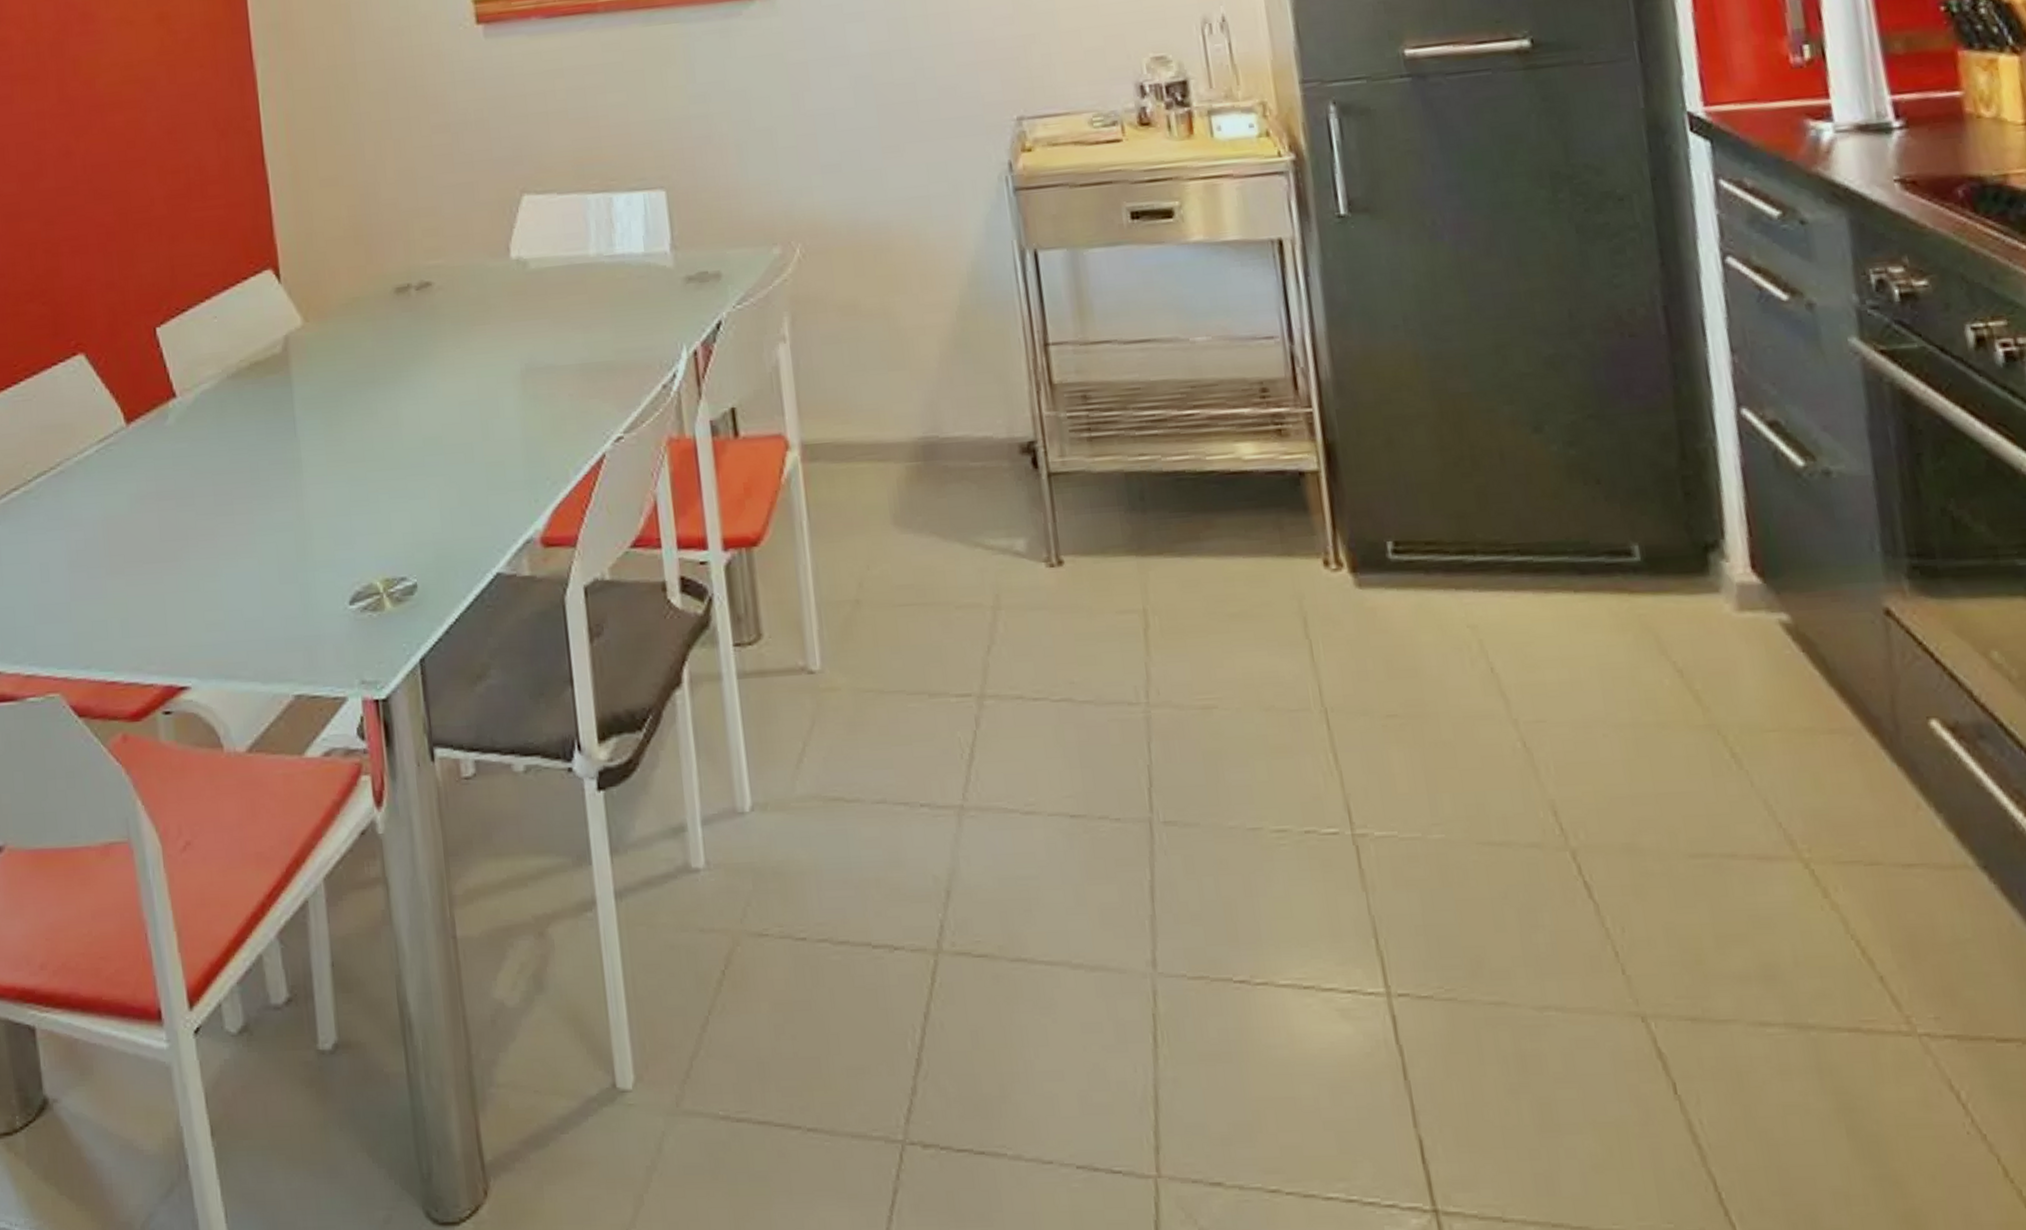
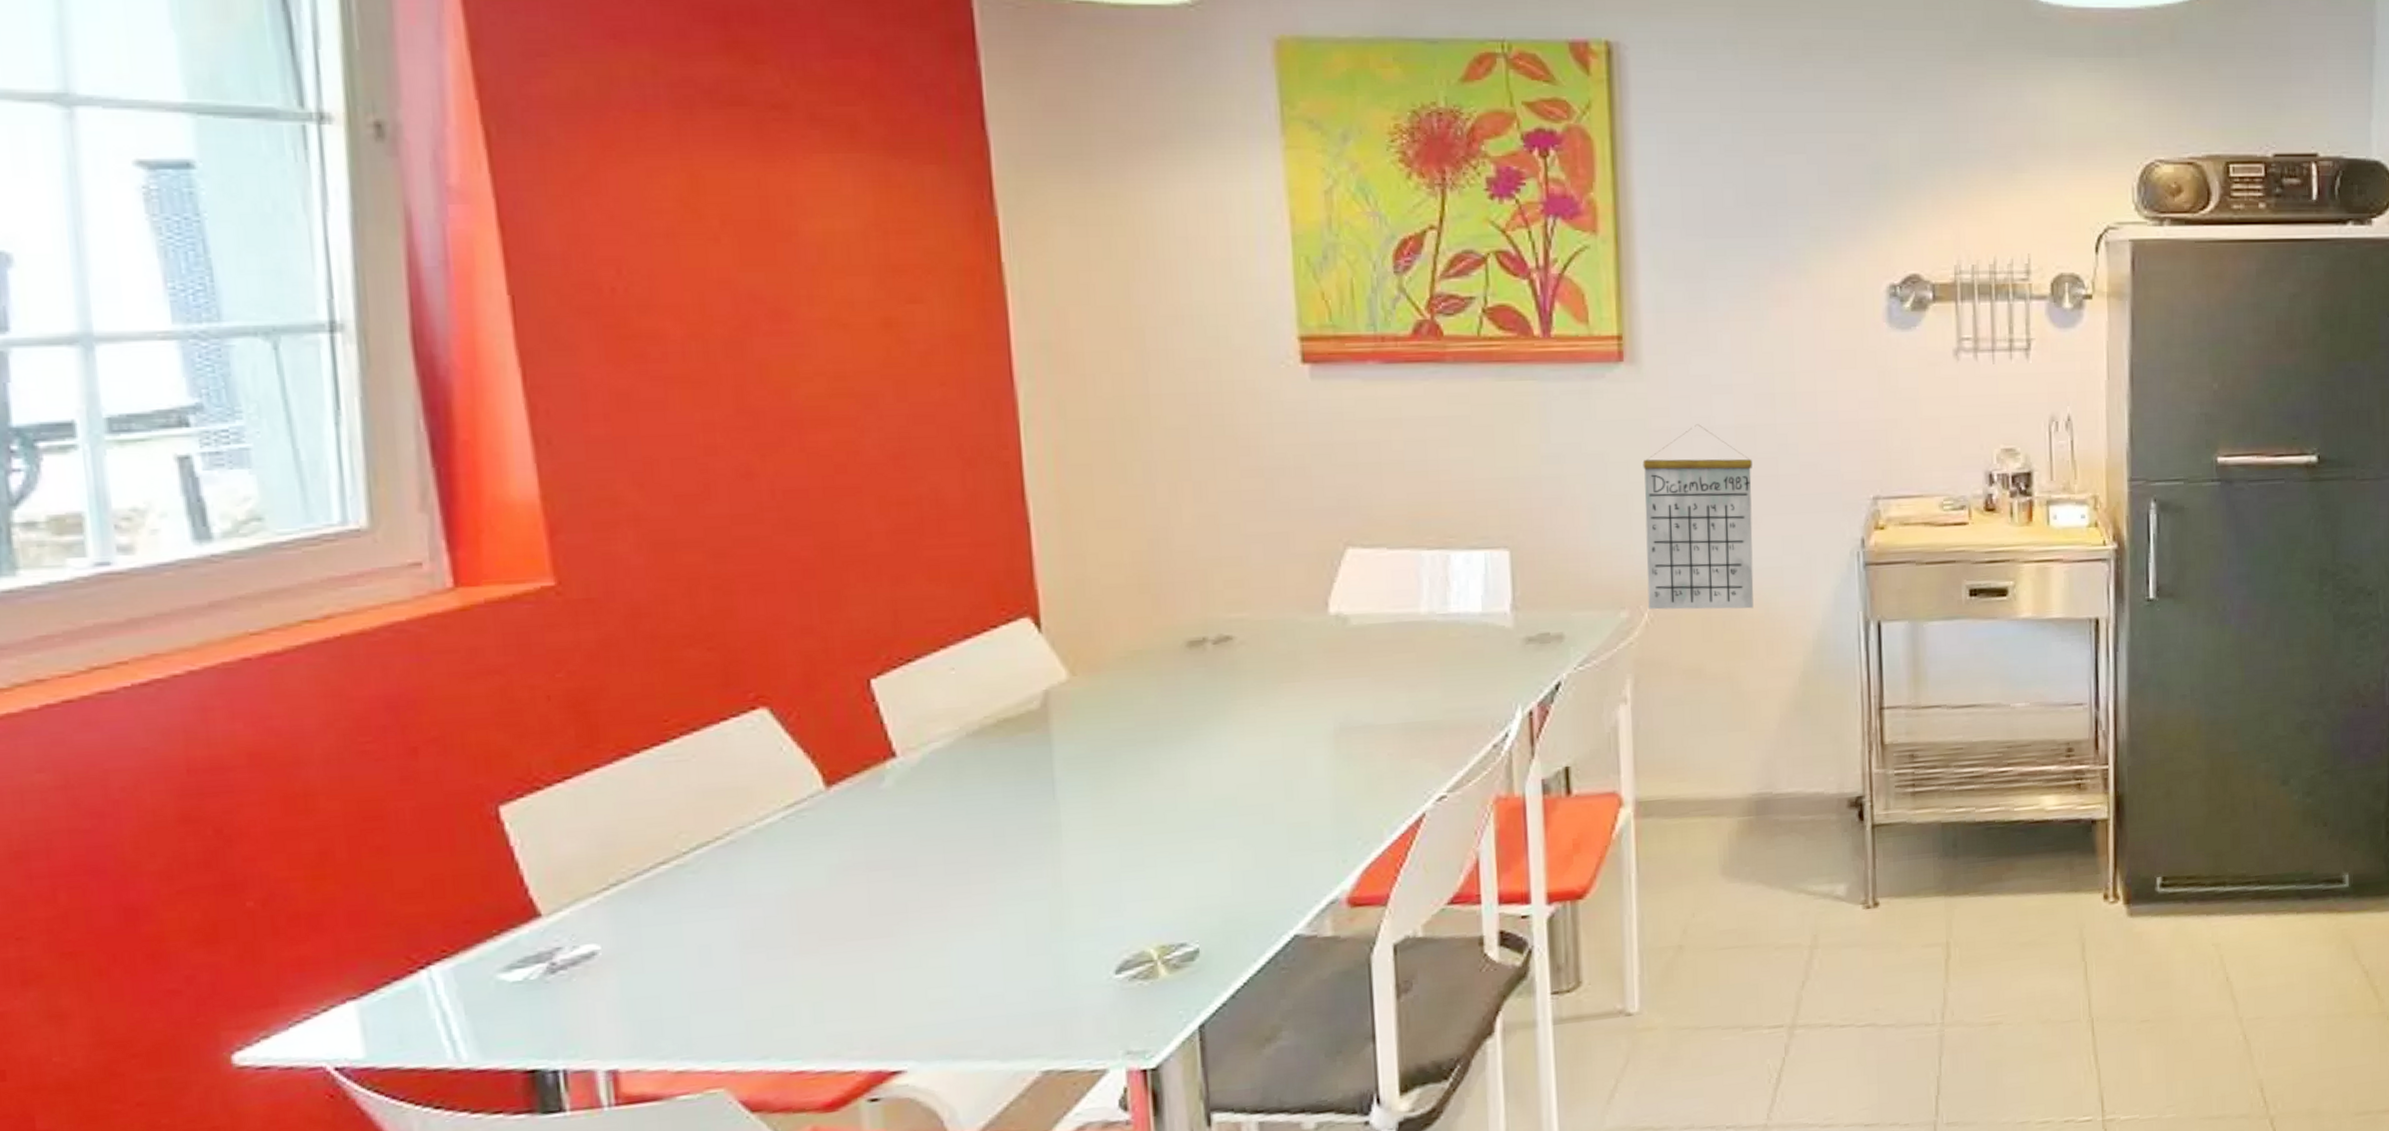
calendar: none [783,54,904,245] -> present [1642,424,1754,610]

